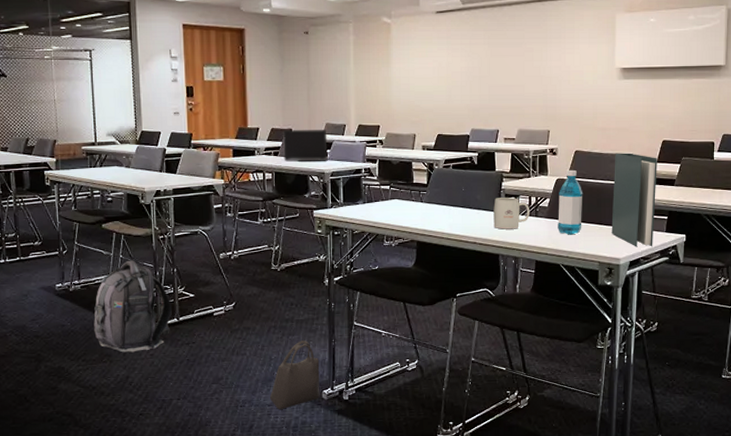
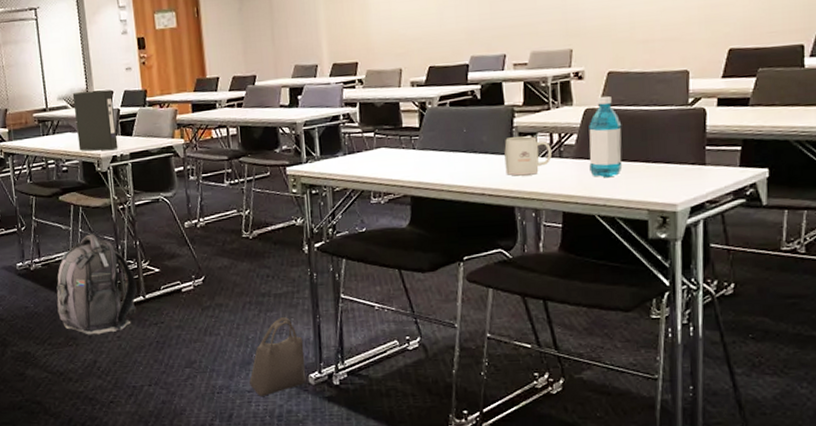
binder: none [121,130,162,186] -> present [72,89,118,151]
laptop computer: present [283,130,329,162] -> none [246,73,300,113]
binder: present [611,153,657,247] -> none [662,68,724,187]

